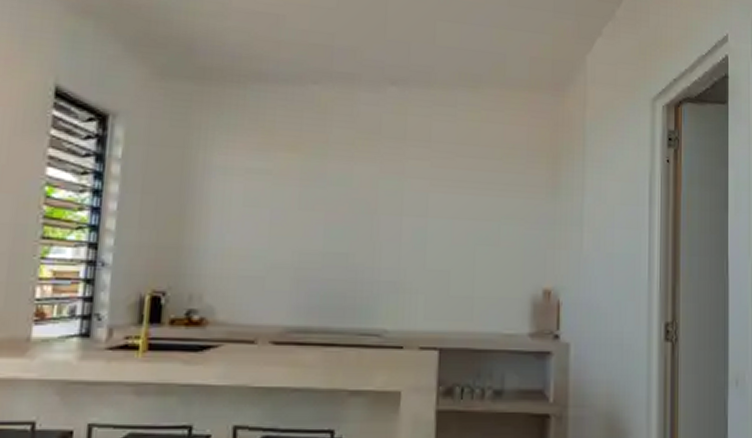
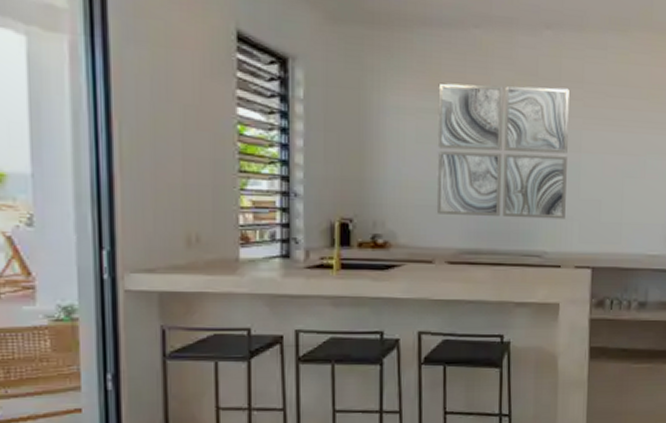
wall art: none [262,141,415,293] -> present [436,83,570,219]

